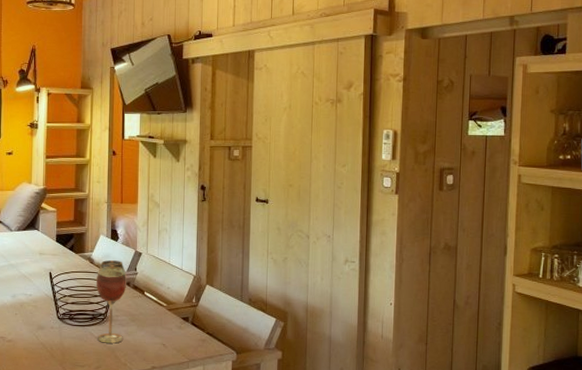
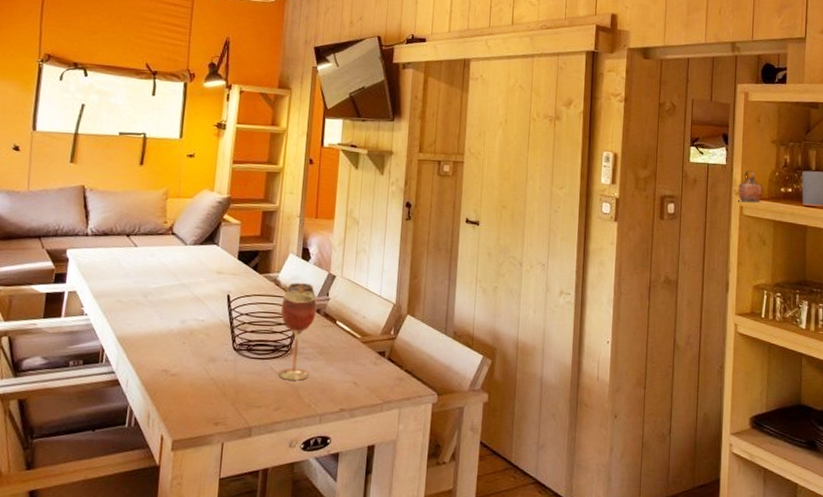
teapot: none [516,140,542,171] -> present [738,170,763,203]

